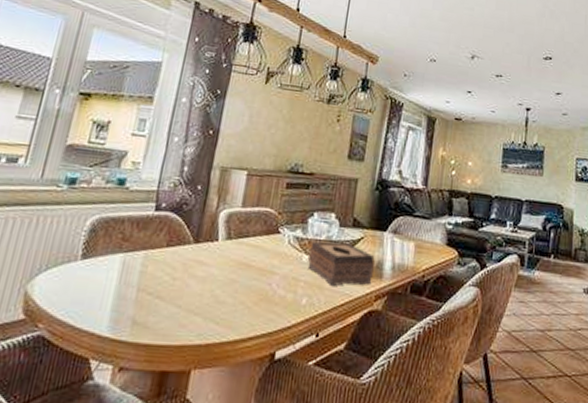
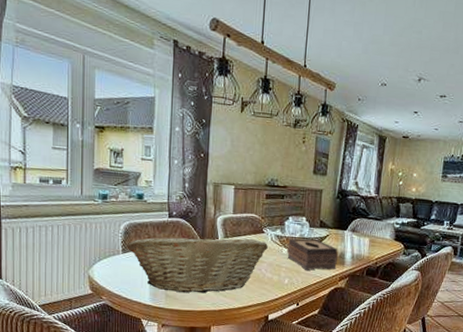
fruit basket: none [89,234,283,319] -> present [126,234,268,294]

